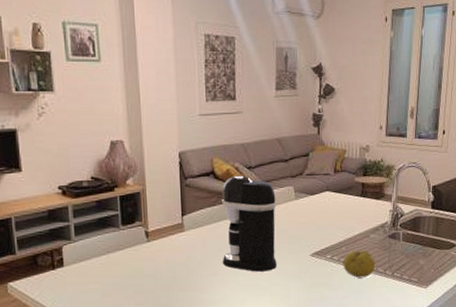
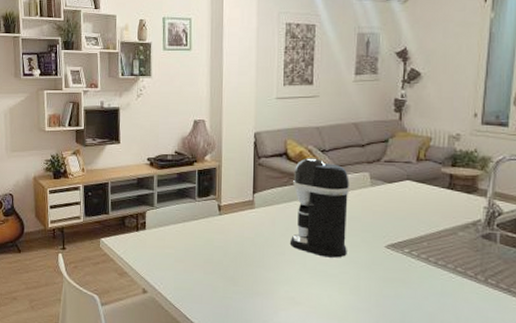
fruit: present [343,250,376,279] -> none [423,247,464,280]

